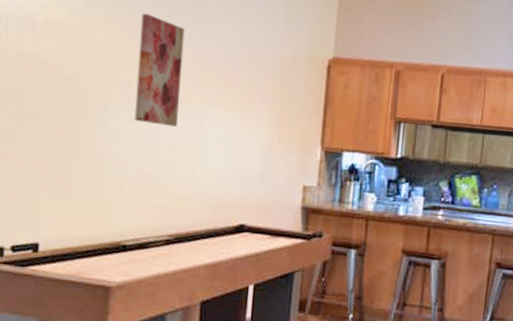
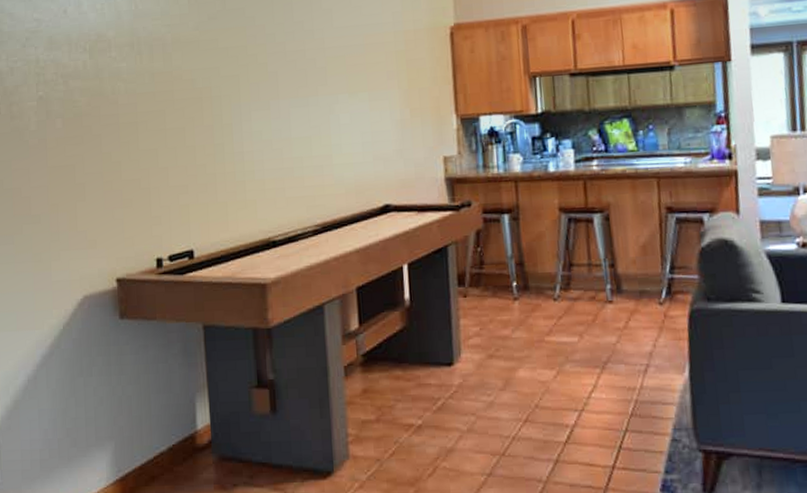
wall art: present [134,14,185,126] -> none [261,15,309,119]

